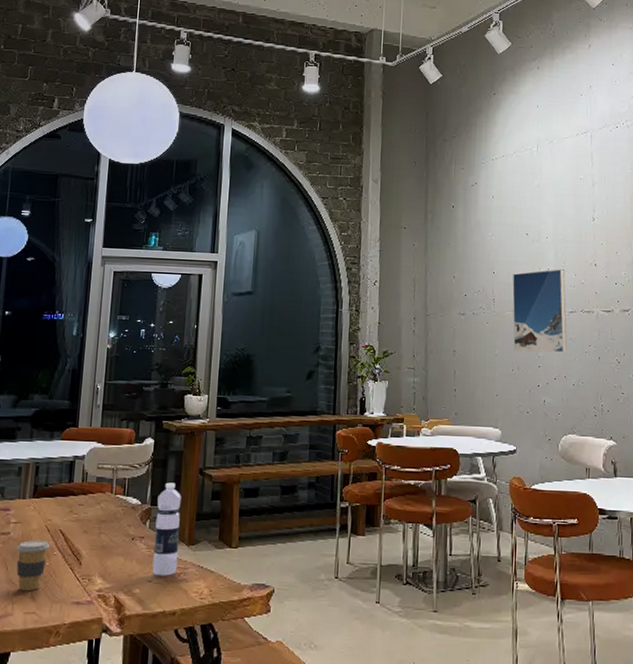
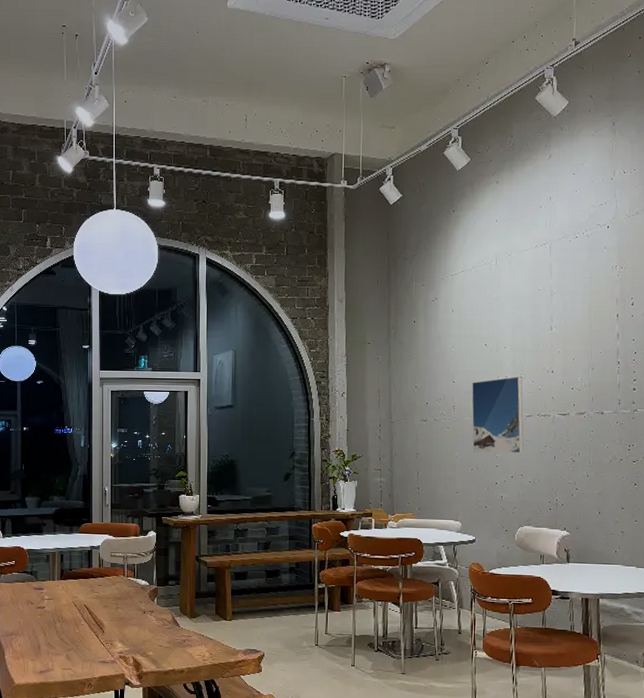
coffee cup: present [16,540,50,591] -> none [51,613,77,653]
water bottle: present [152,482,181,576] -> none [162,567,183,642]

